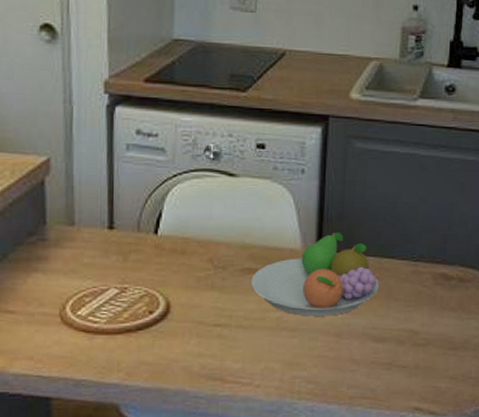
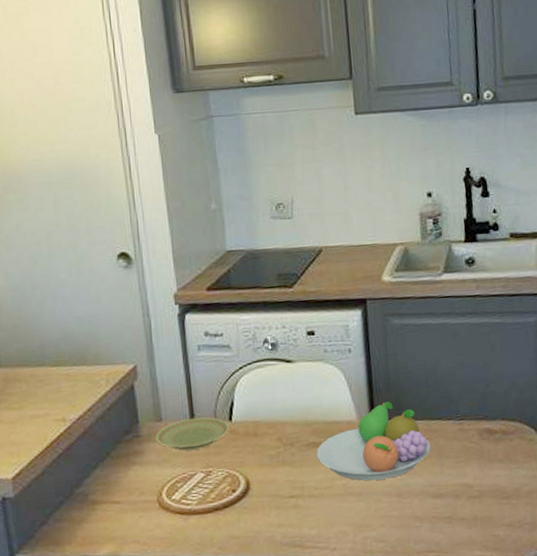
plate: none [65,227,153,262] -> present [155,417,229,451]

